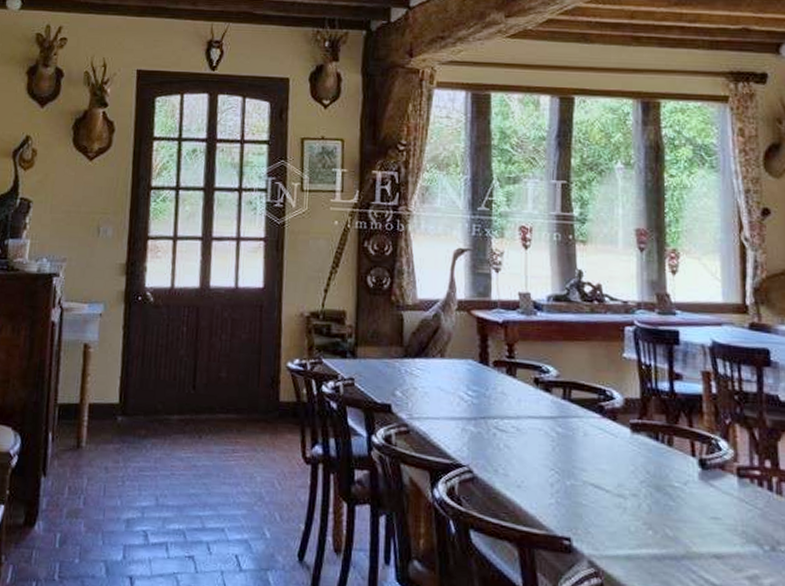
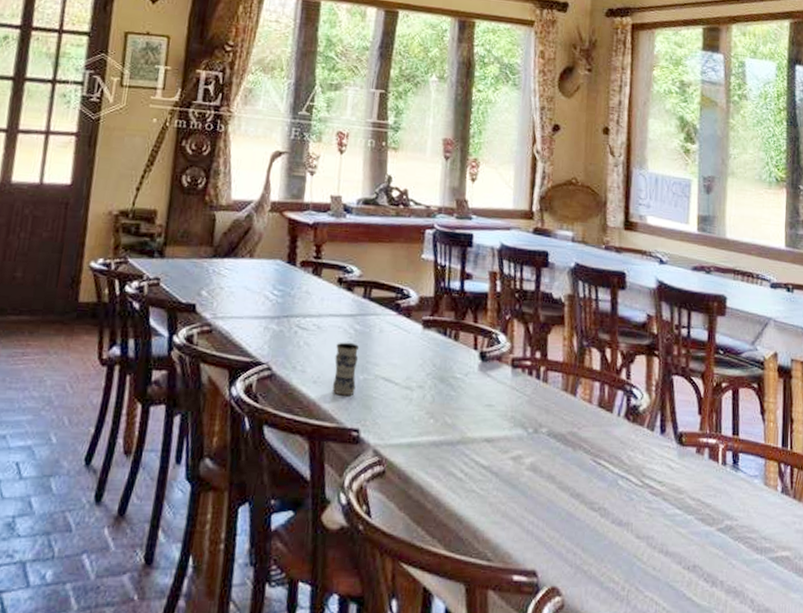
jar: none [537,445,563,503] -> present [332,342,359,396]

